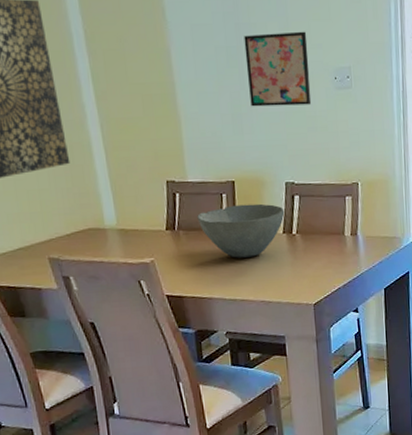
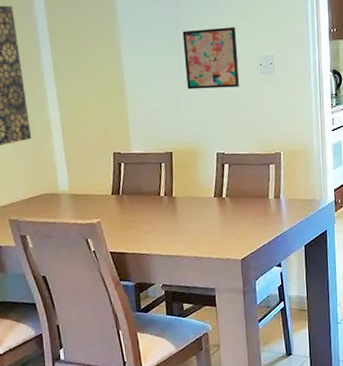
bowl: present [197,203,285,258] -> none [139,171,216,219]

